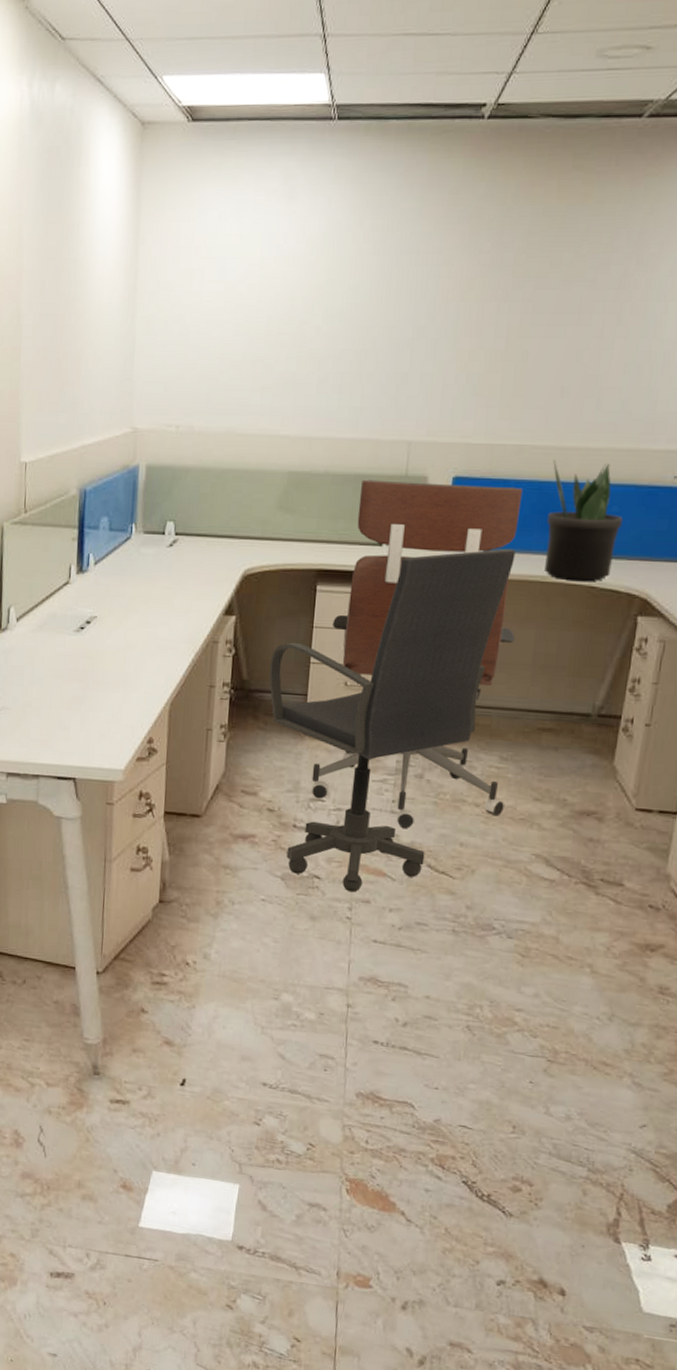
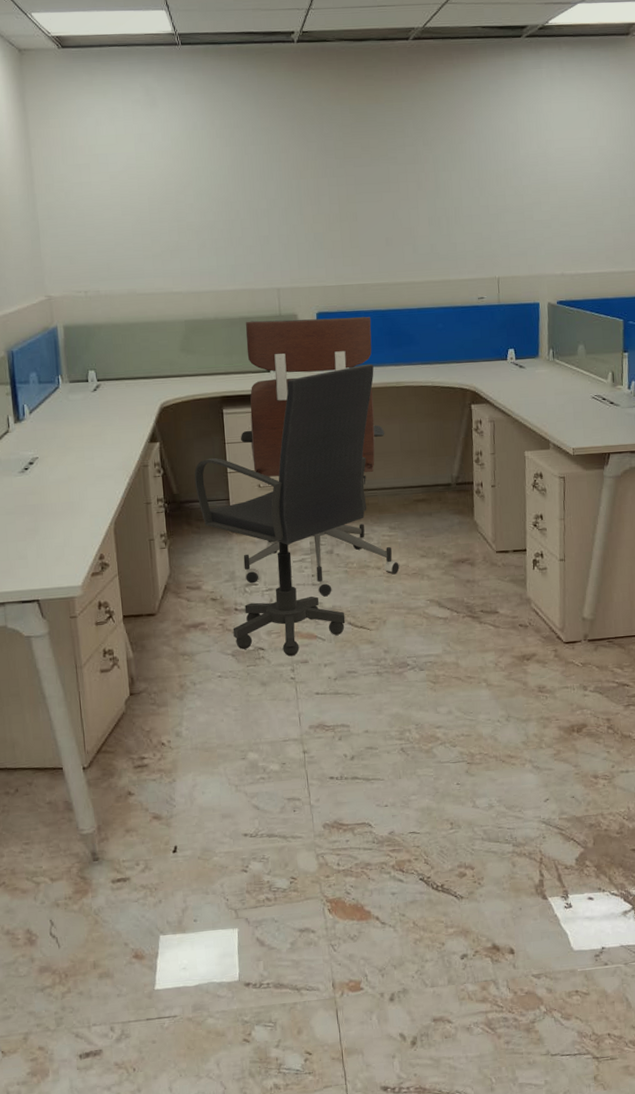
planter: present [545,460,623,581] -> none [389,293,448,383]

